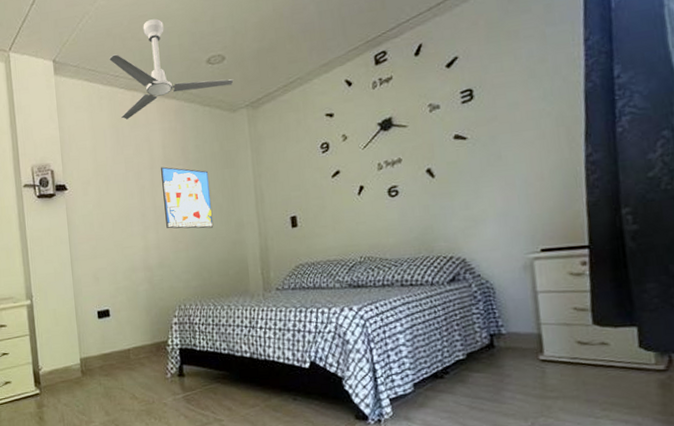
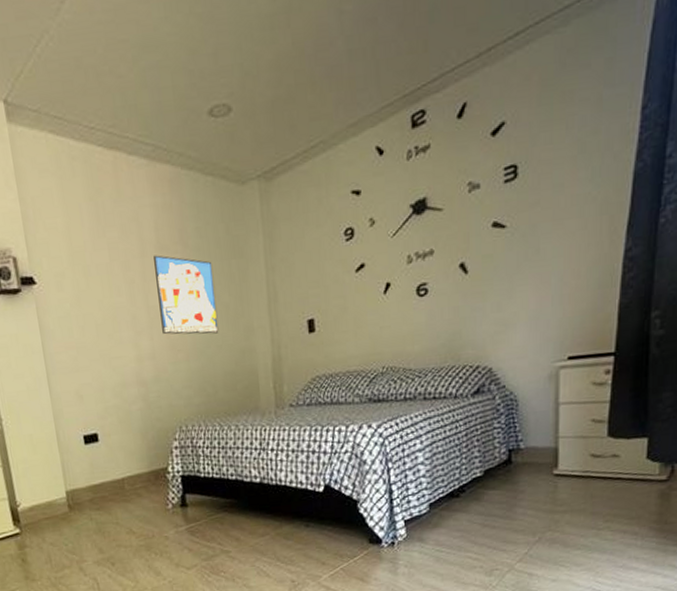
ceiling fan: present [109,18,234,120] -> none [80,46,243,190]

